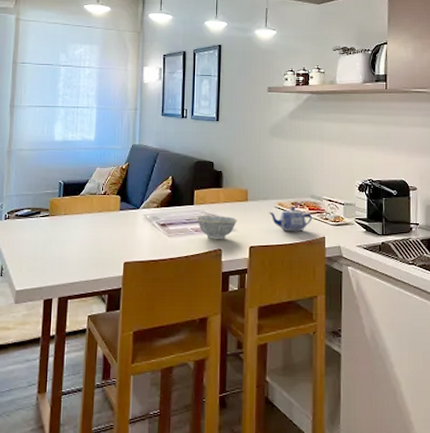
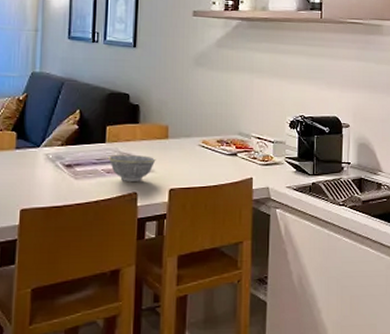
teapot: present [269,207,313,232] -> none [192,145,240,173]

